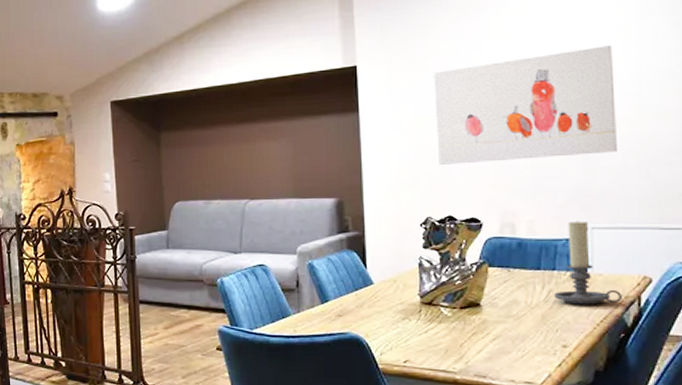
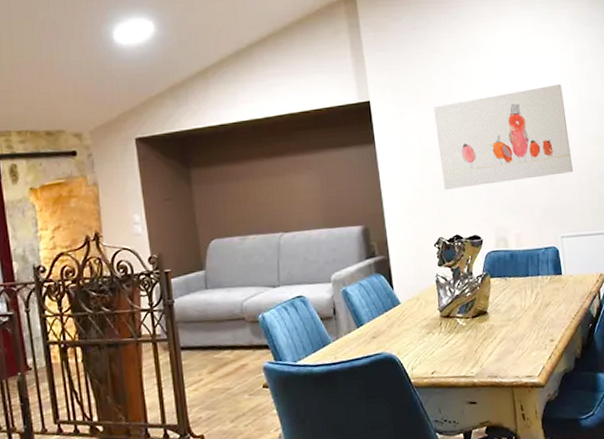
candle holder: present [554,220,622,305] -> none [540,231,588,304]

